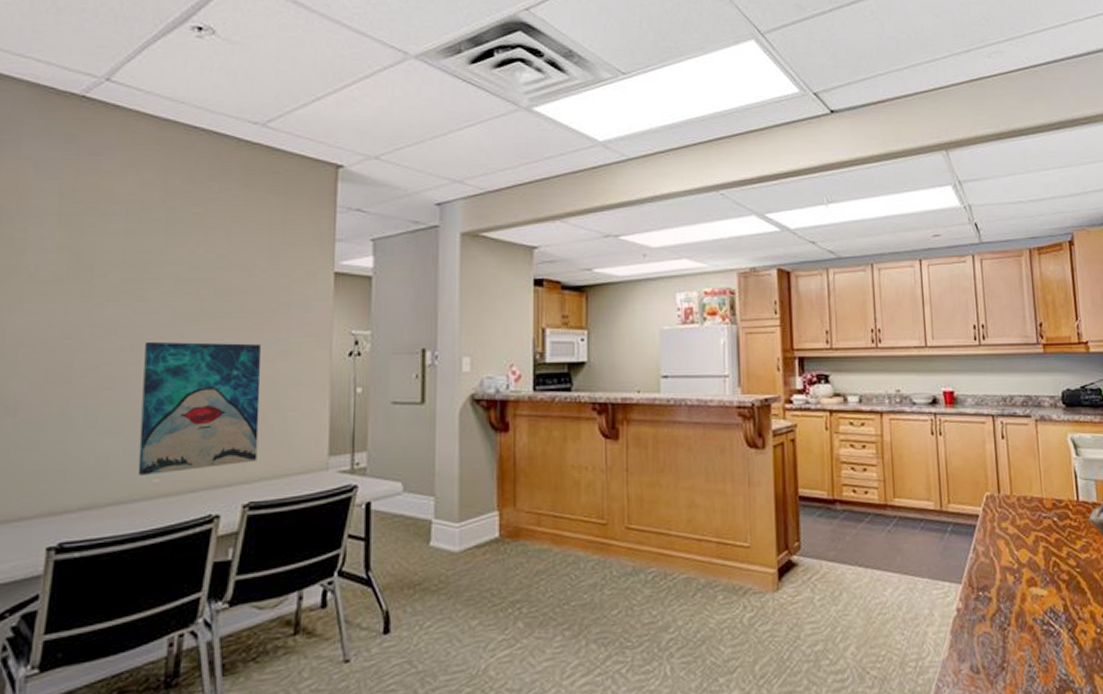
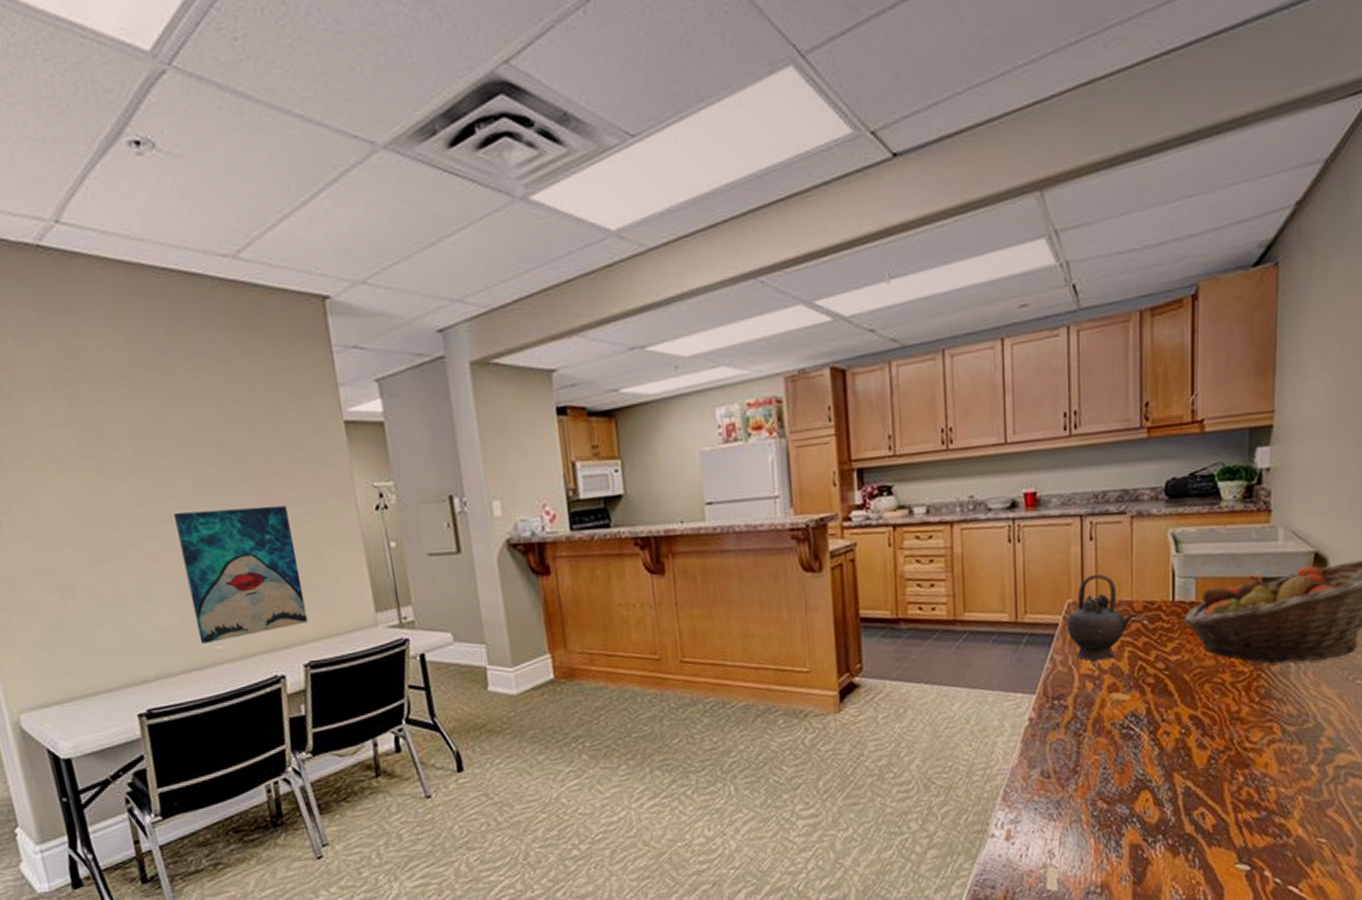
teapot: none [985,469,1048,554] -> present [1066,573,1137,661]

